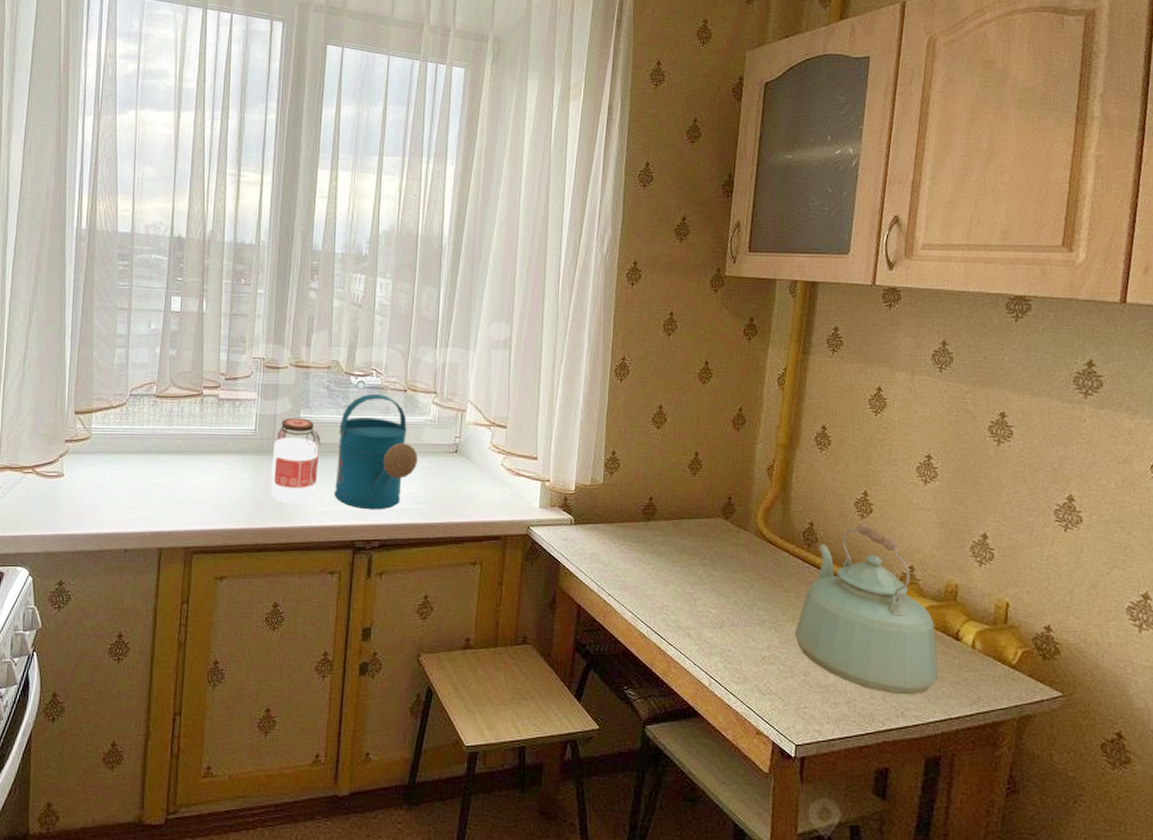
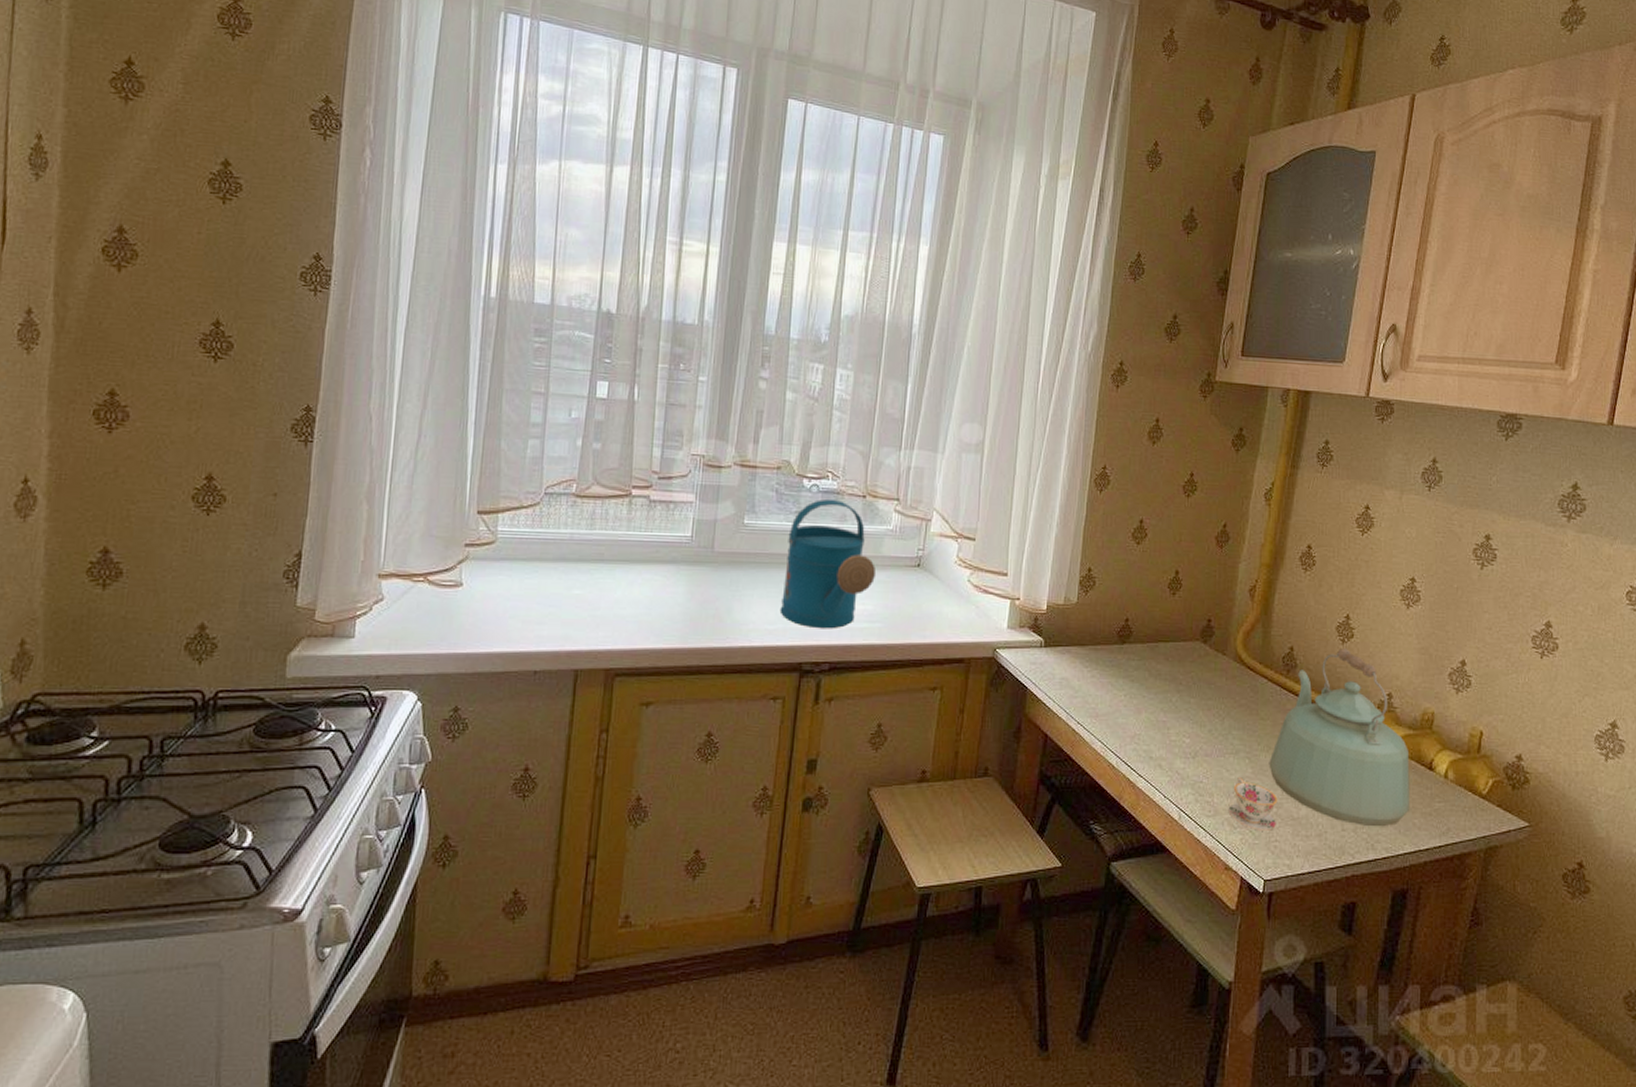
jar: present [271,418,321,505] -> none [708,524,767,622]
teacup: none [757,645,805,698] -> present [1228,776,1278,831]

